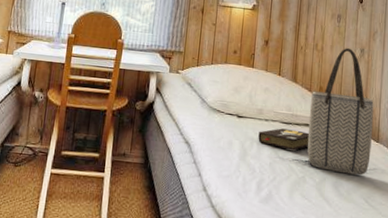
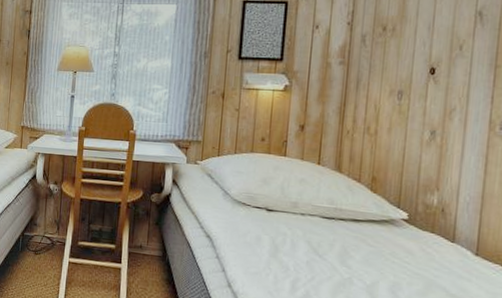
hardback book: present [258,128,310,152] -> none [292,223,358,250]
tote bag: present [307,48,374,176] -> none [355,130,449,280]

